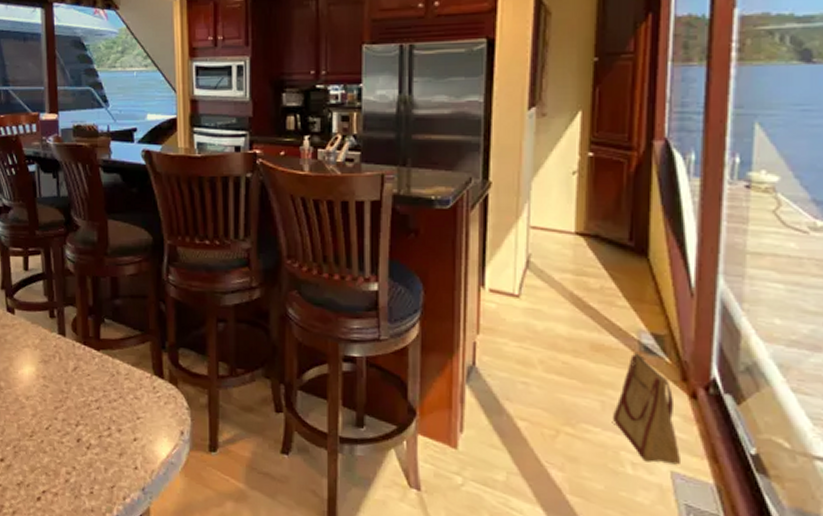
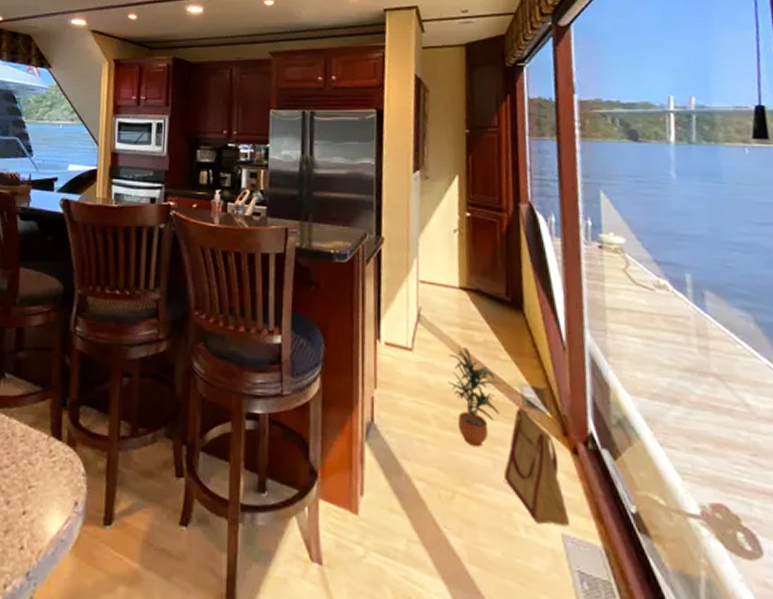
potted plant: none [556,294,616,391] -> present [447,348,501,447]

